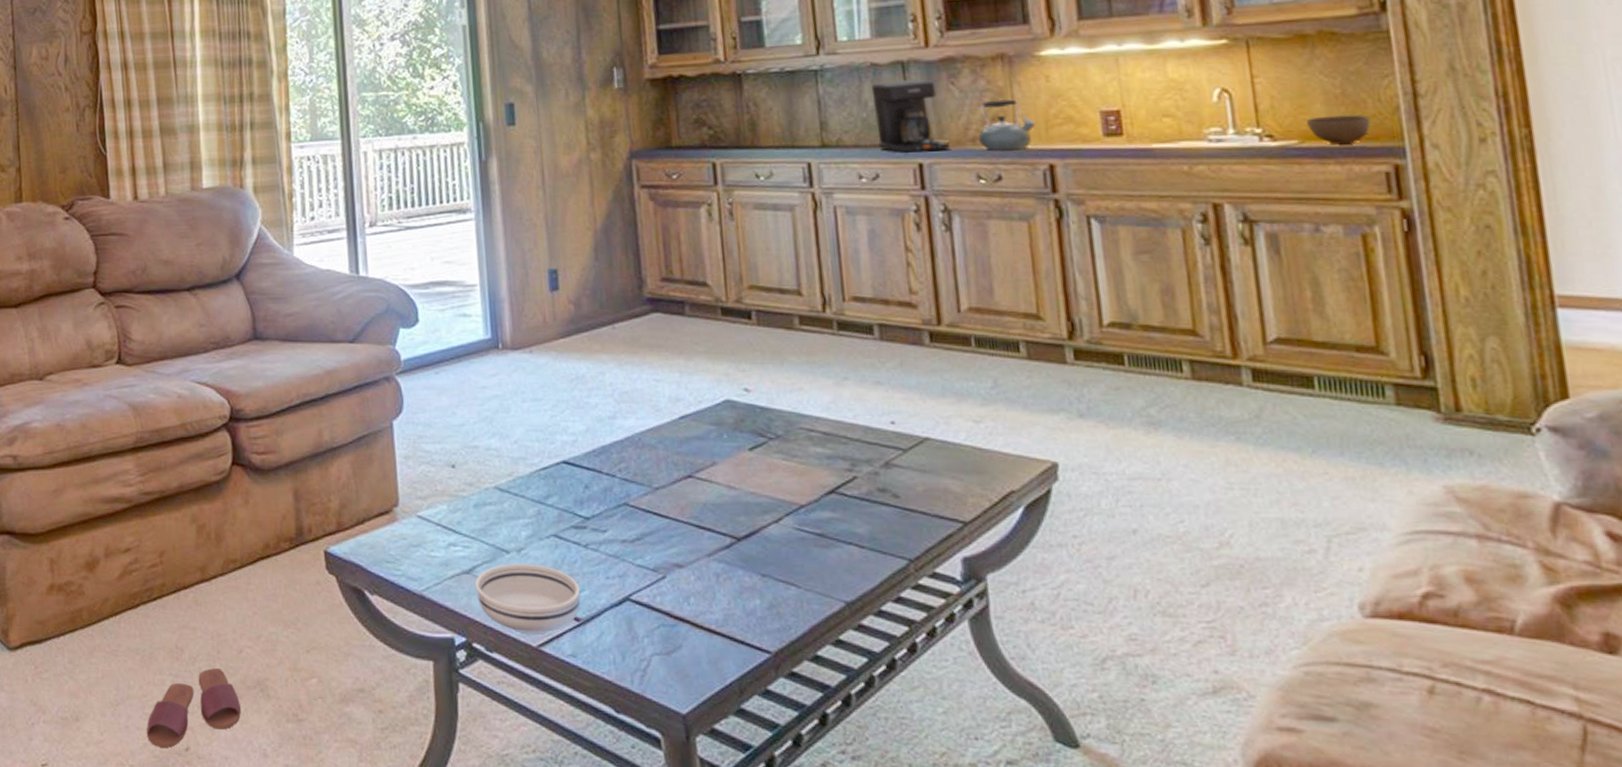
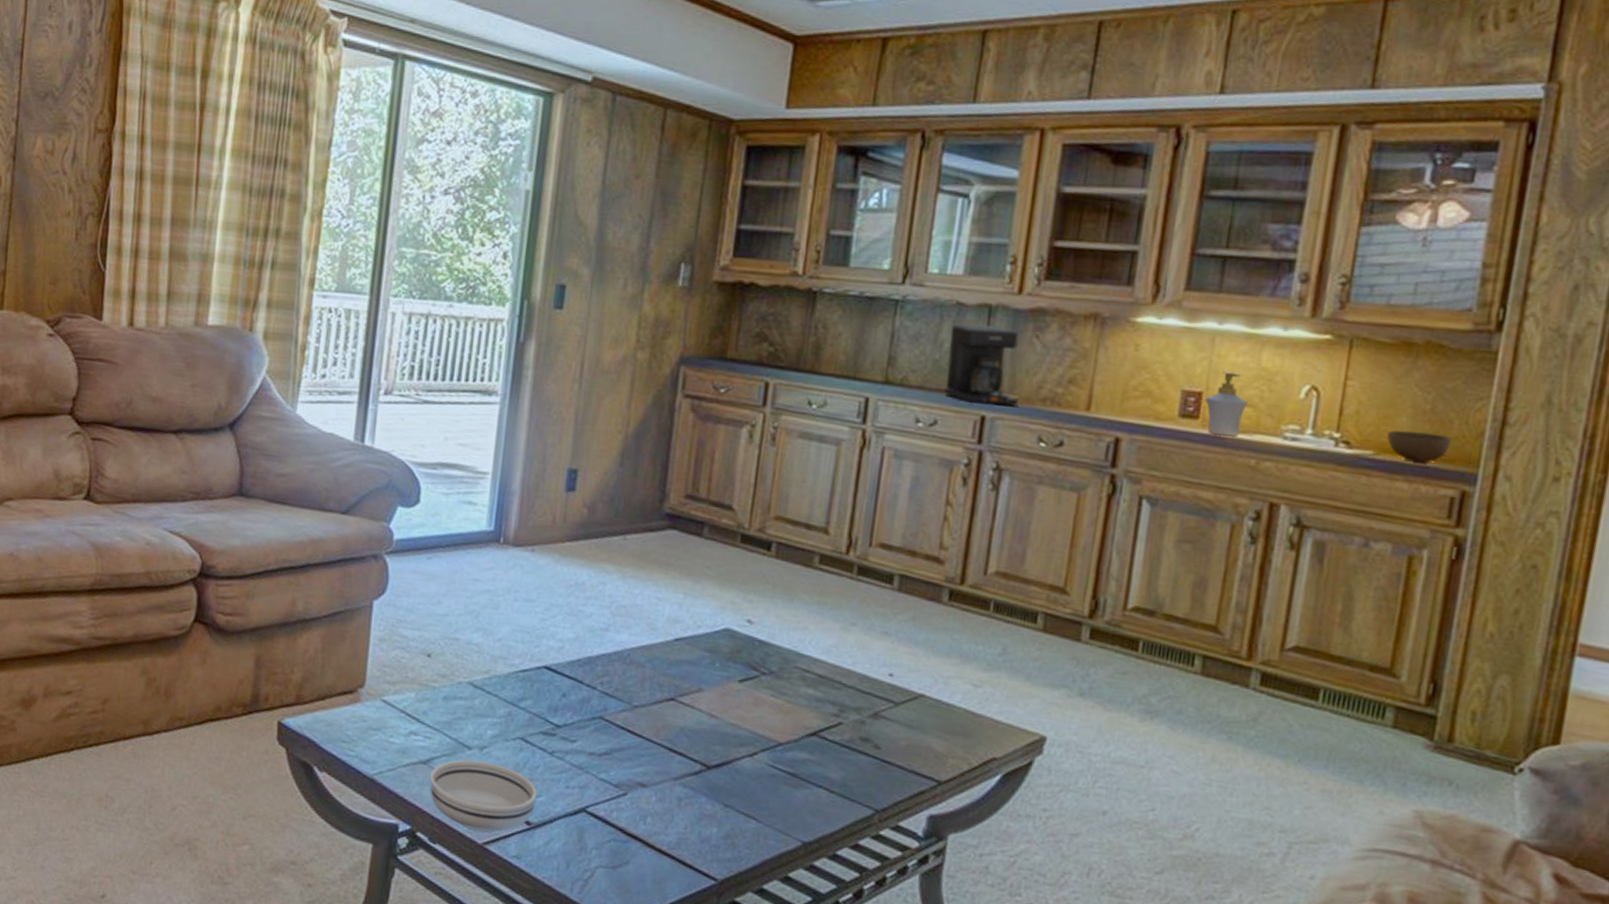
slippers: present [147,668,241,748] -> none [63,821,165,893]
kettle: present [979,99,1037,152] -> none [1050,361,1114,418]
soap bottle: none [1124,87,1165,149] -> present [1205,370,1247,438]

